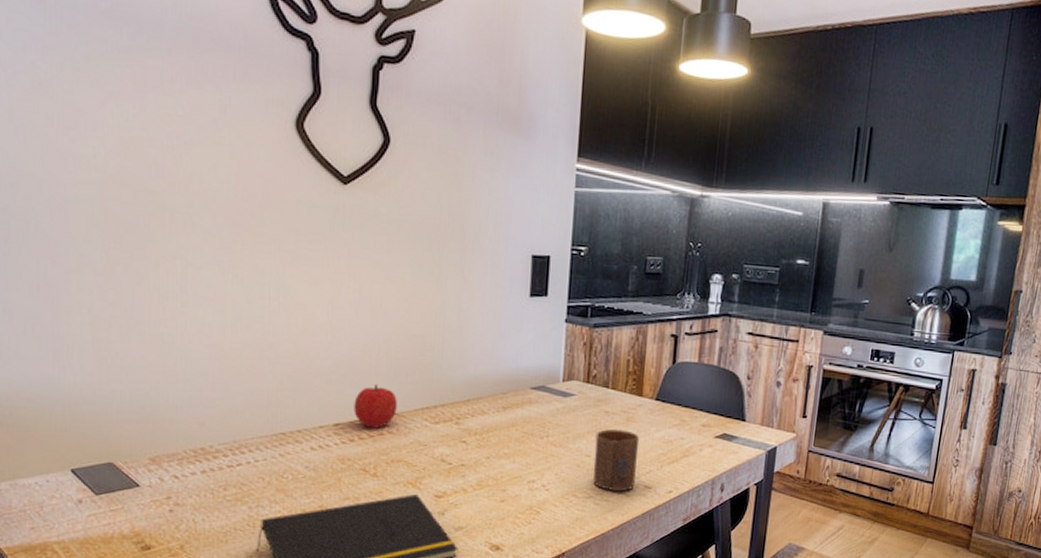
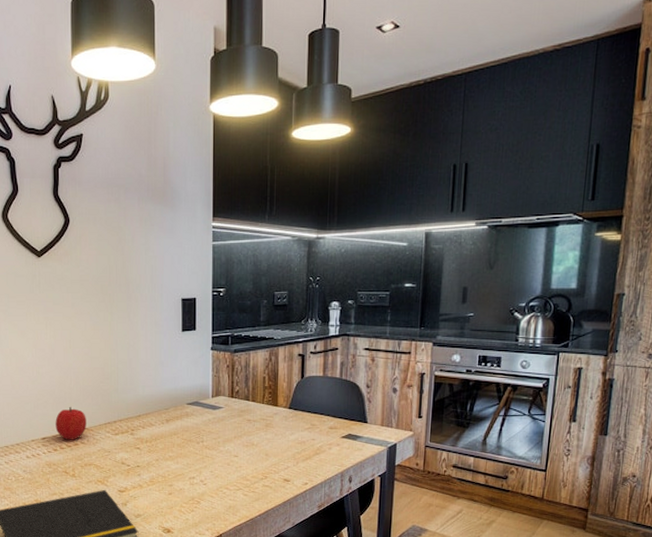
cup: present [593,429,640,492] -> none [241,433,278,485]

